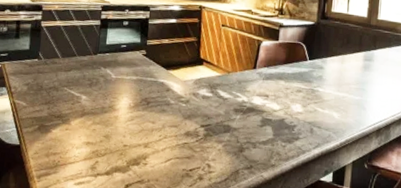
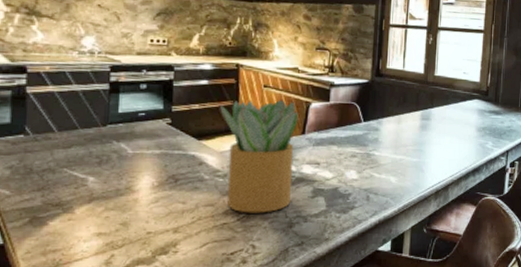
potted plant: none [185,37,251,137] -> present [220,99,299,213]

